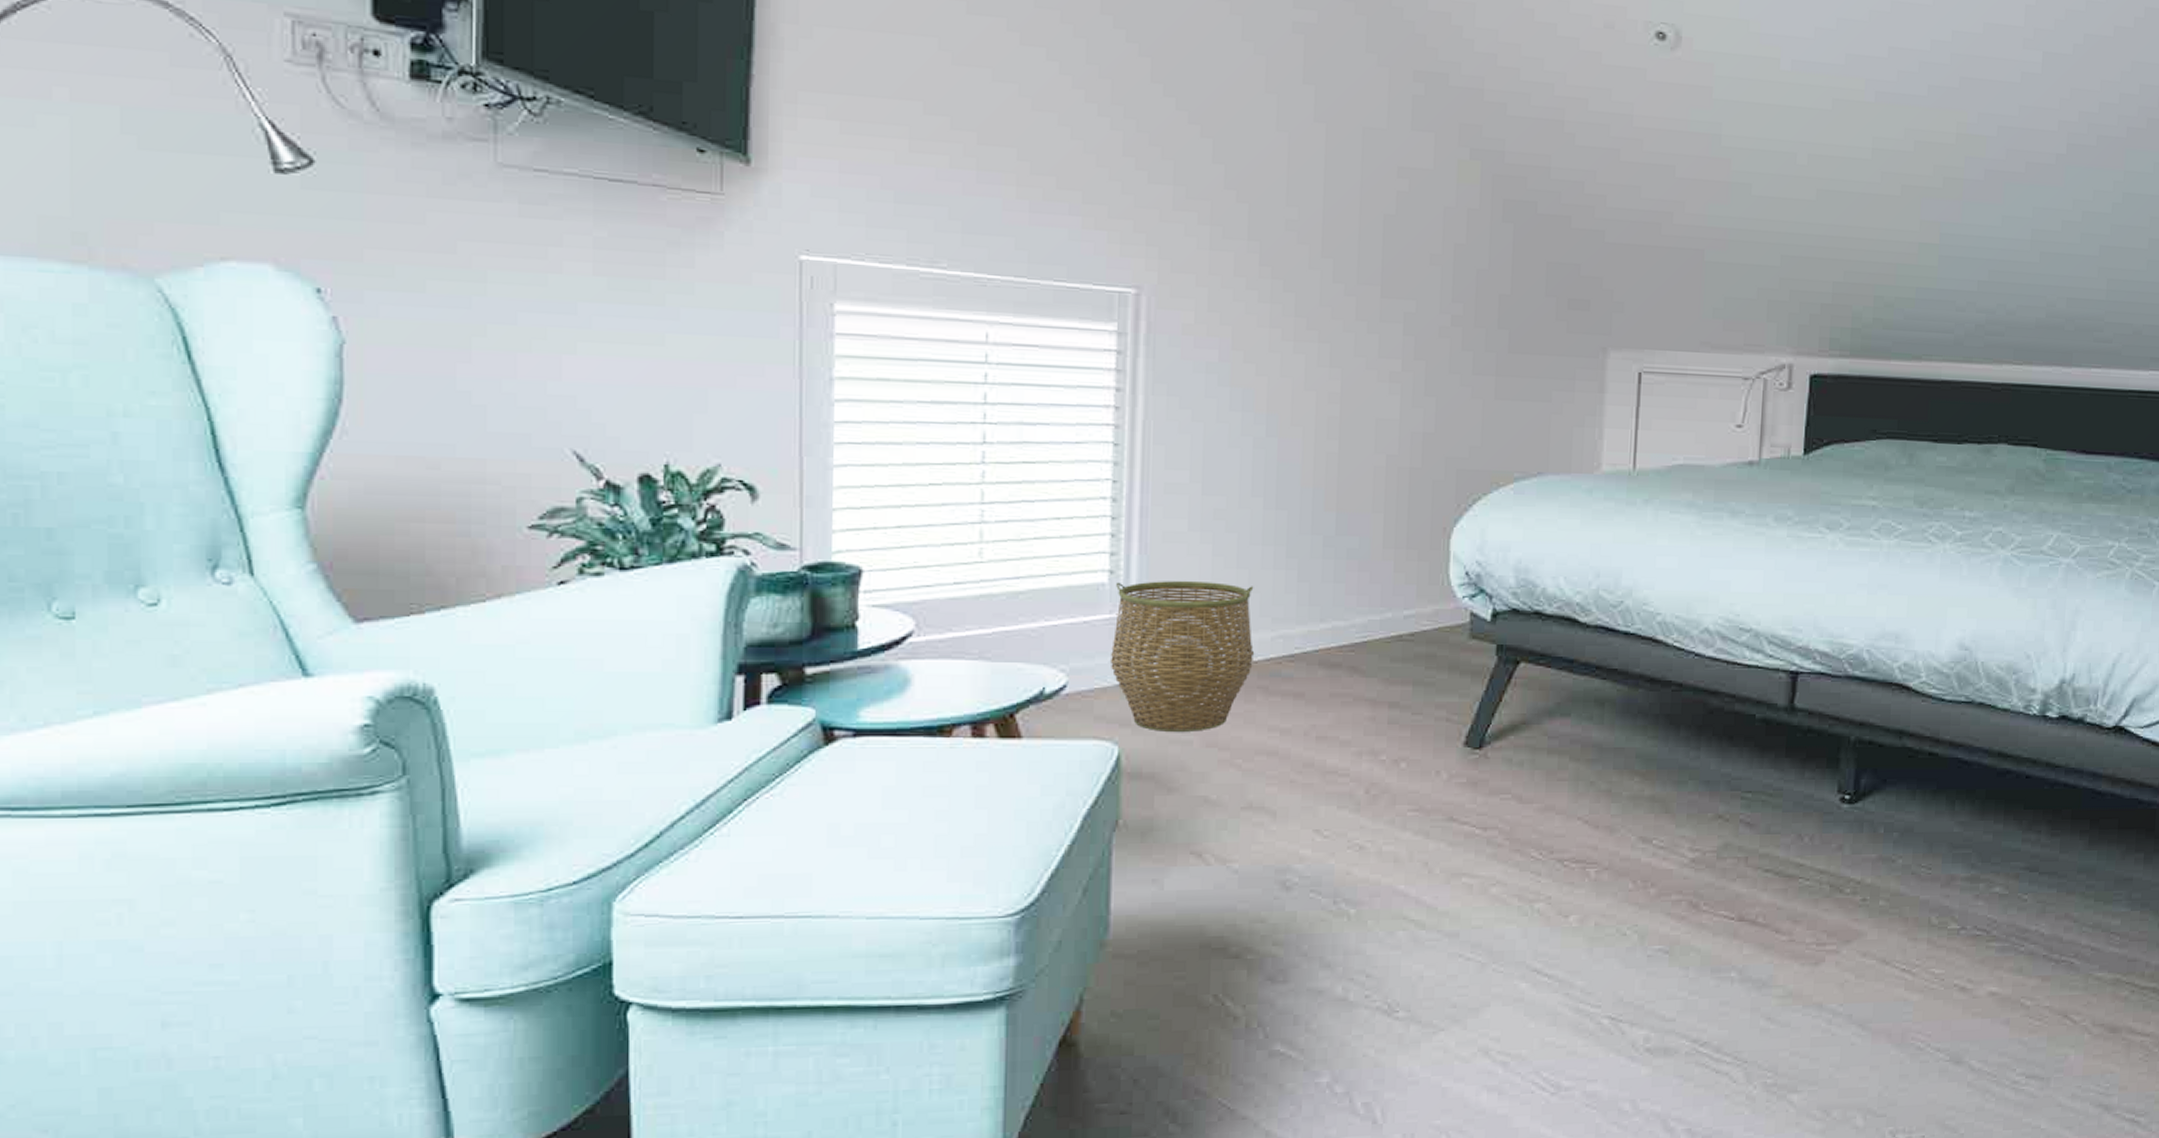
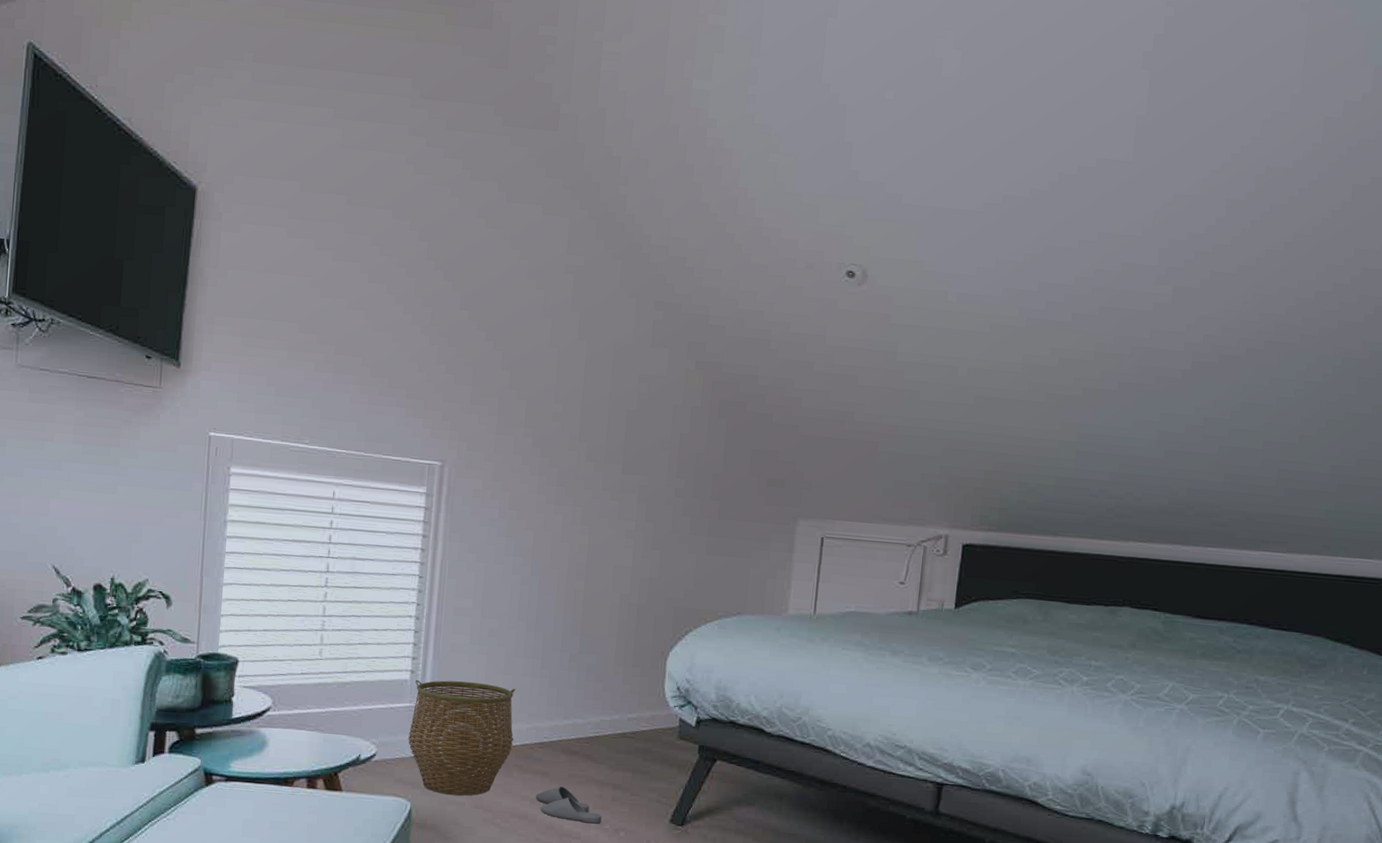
slippers: none [1287,710,1376,755] -> present [535,786,602,824]

